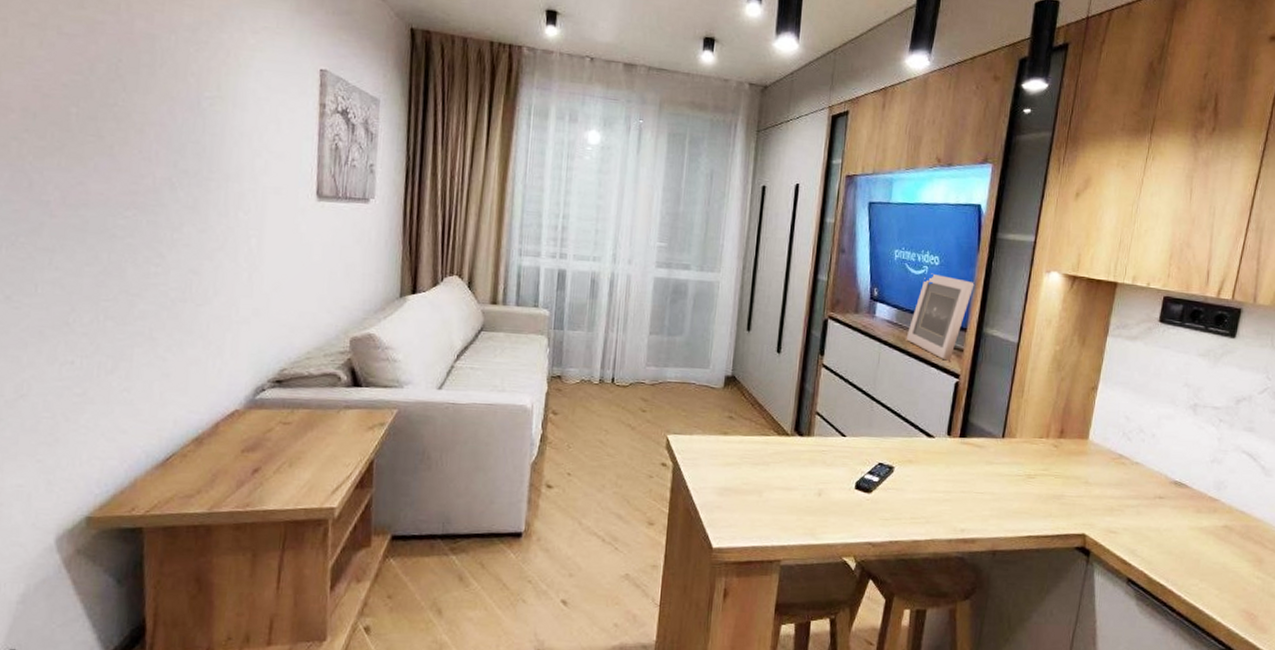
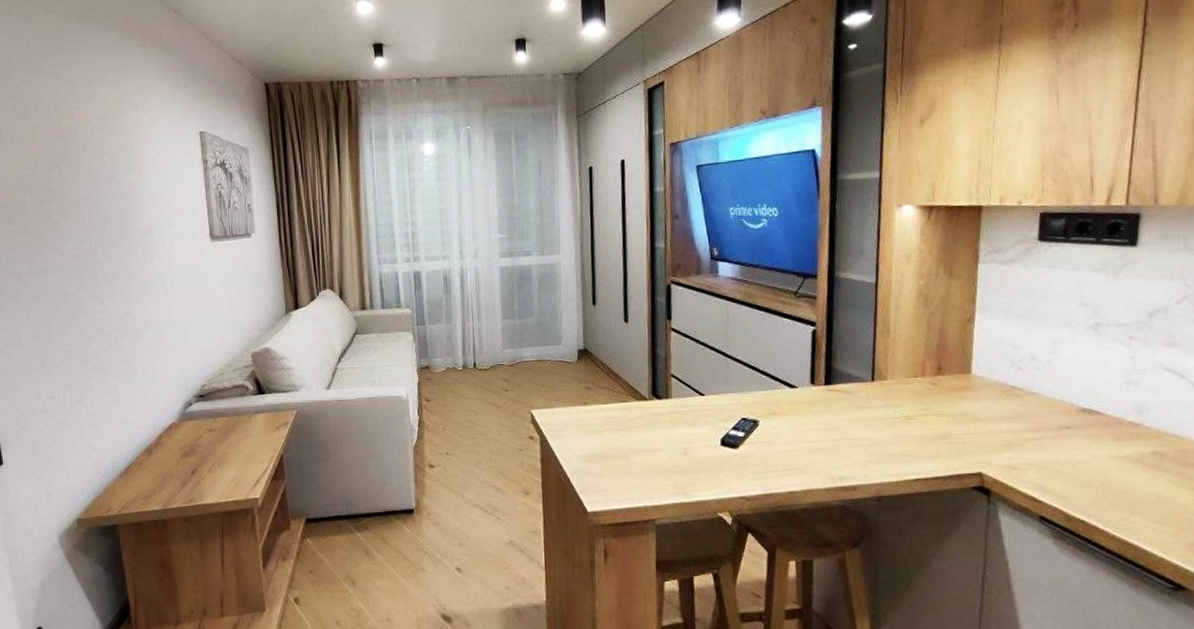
picture frame: present [906,273,974,361] -> none [753,225,819,310]

